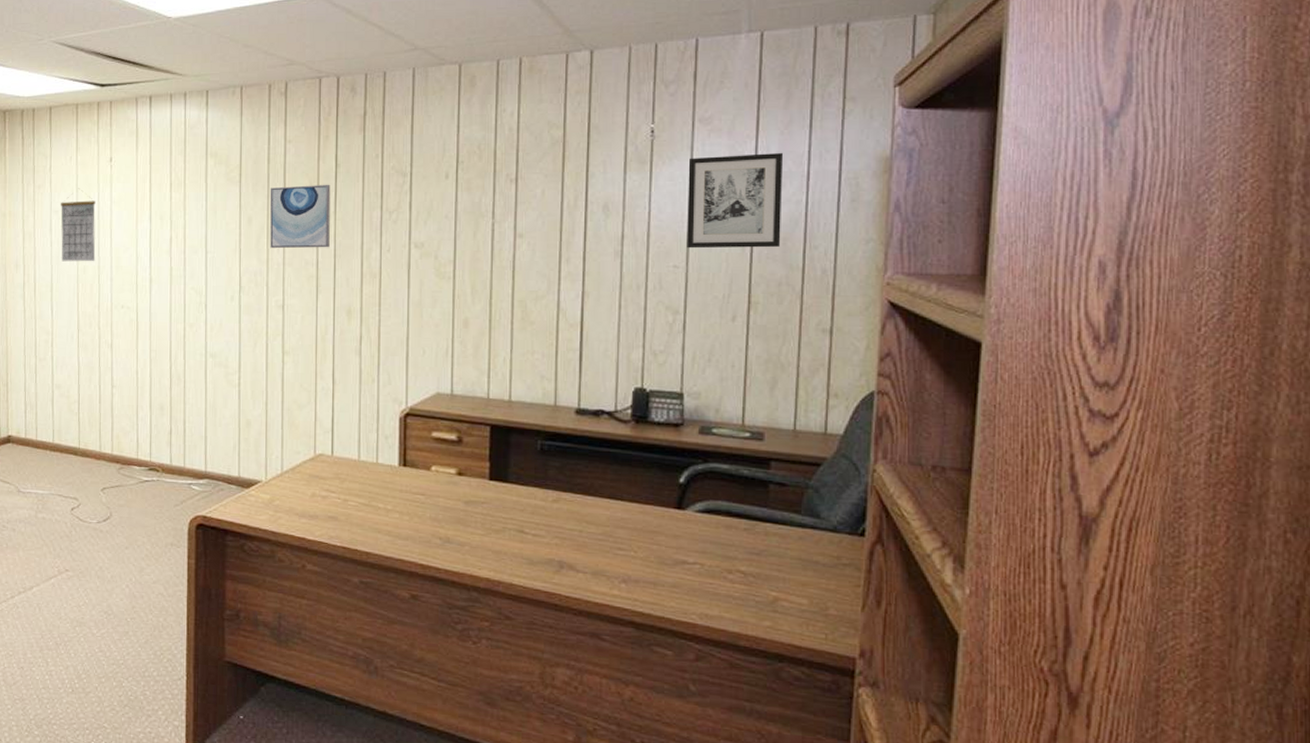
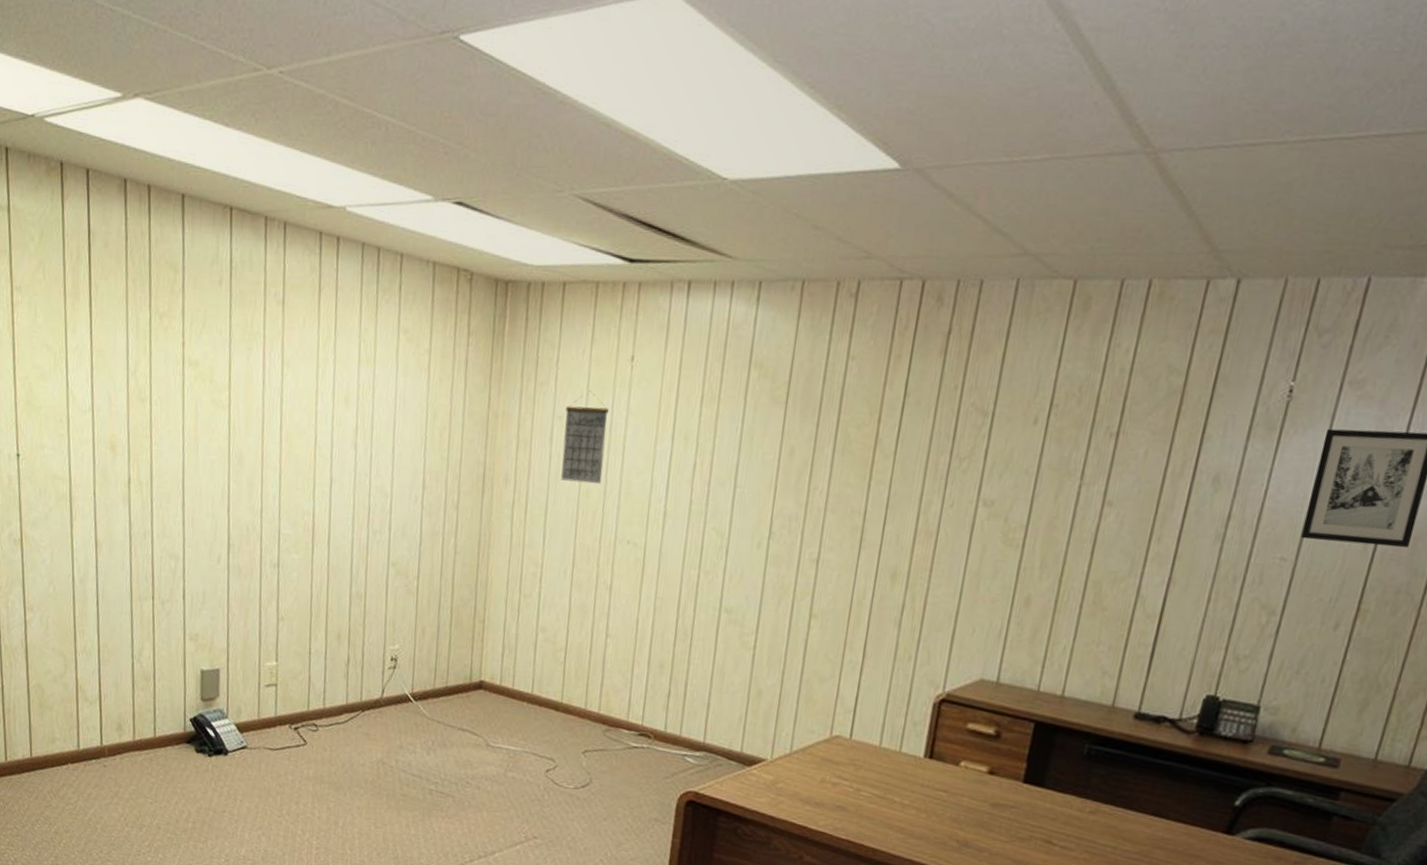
wall art: present [269,184,331,249] -> none [811,414,895,496]

